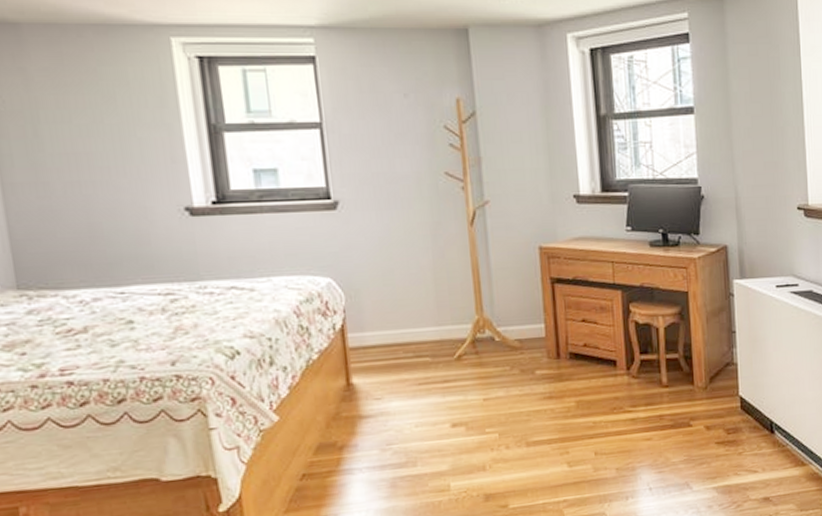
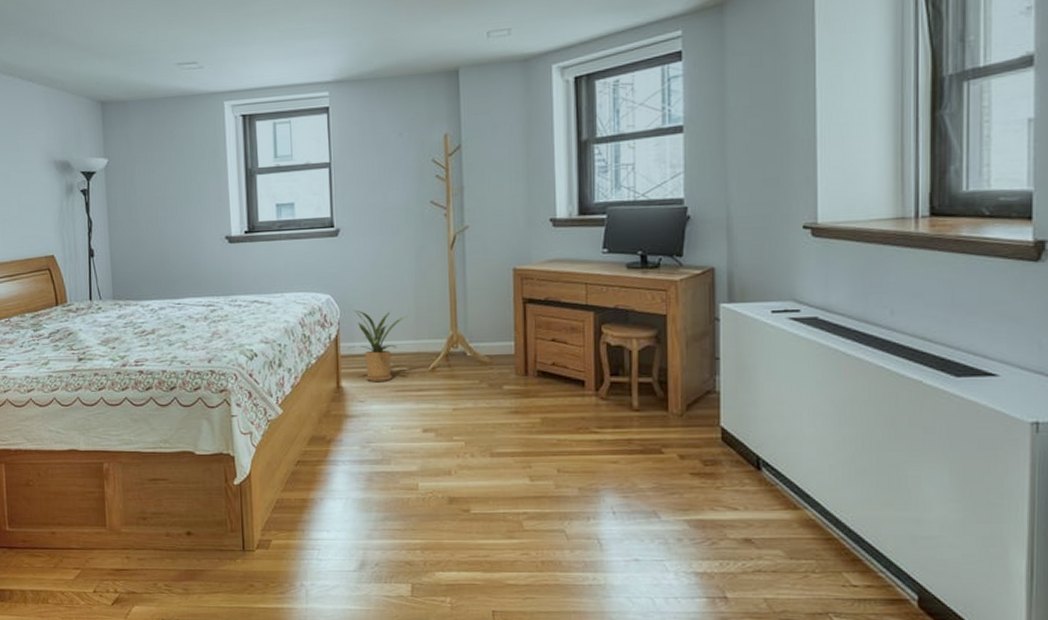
house plant: none [357,294,427,376] -> present [347,309,408,382]

